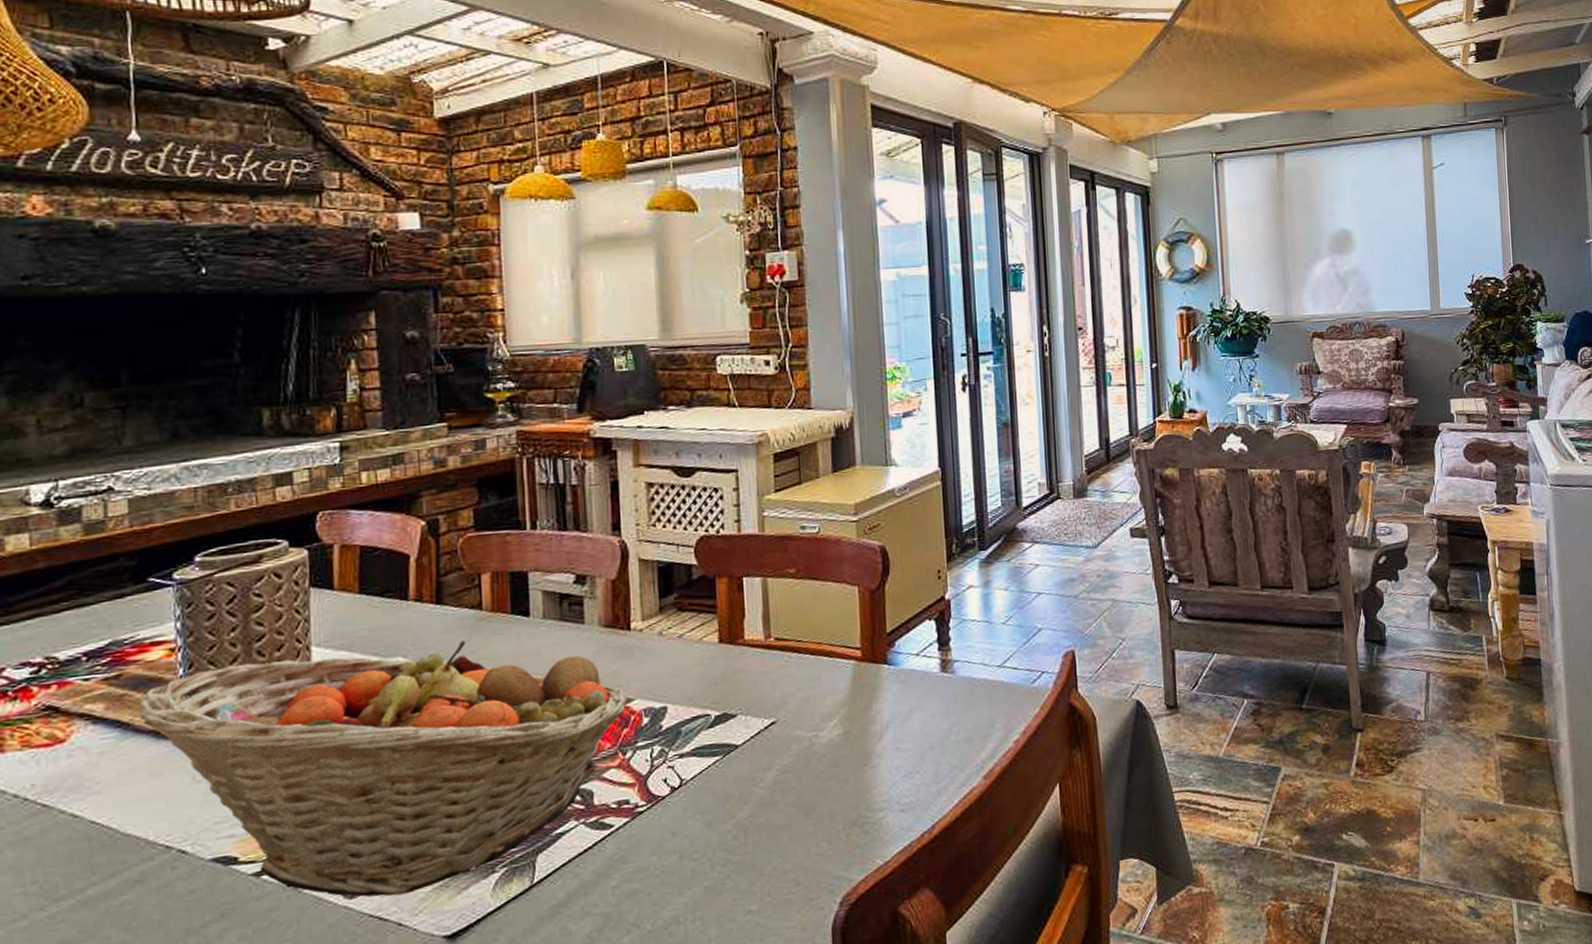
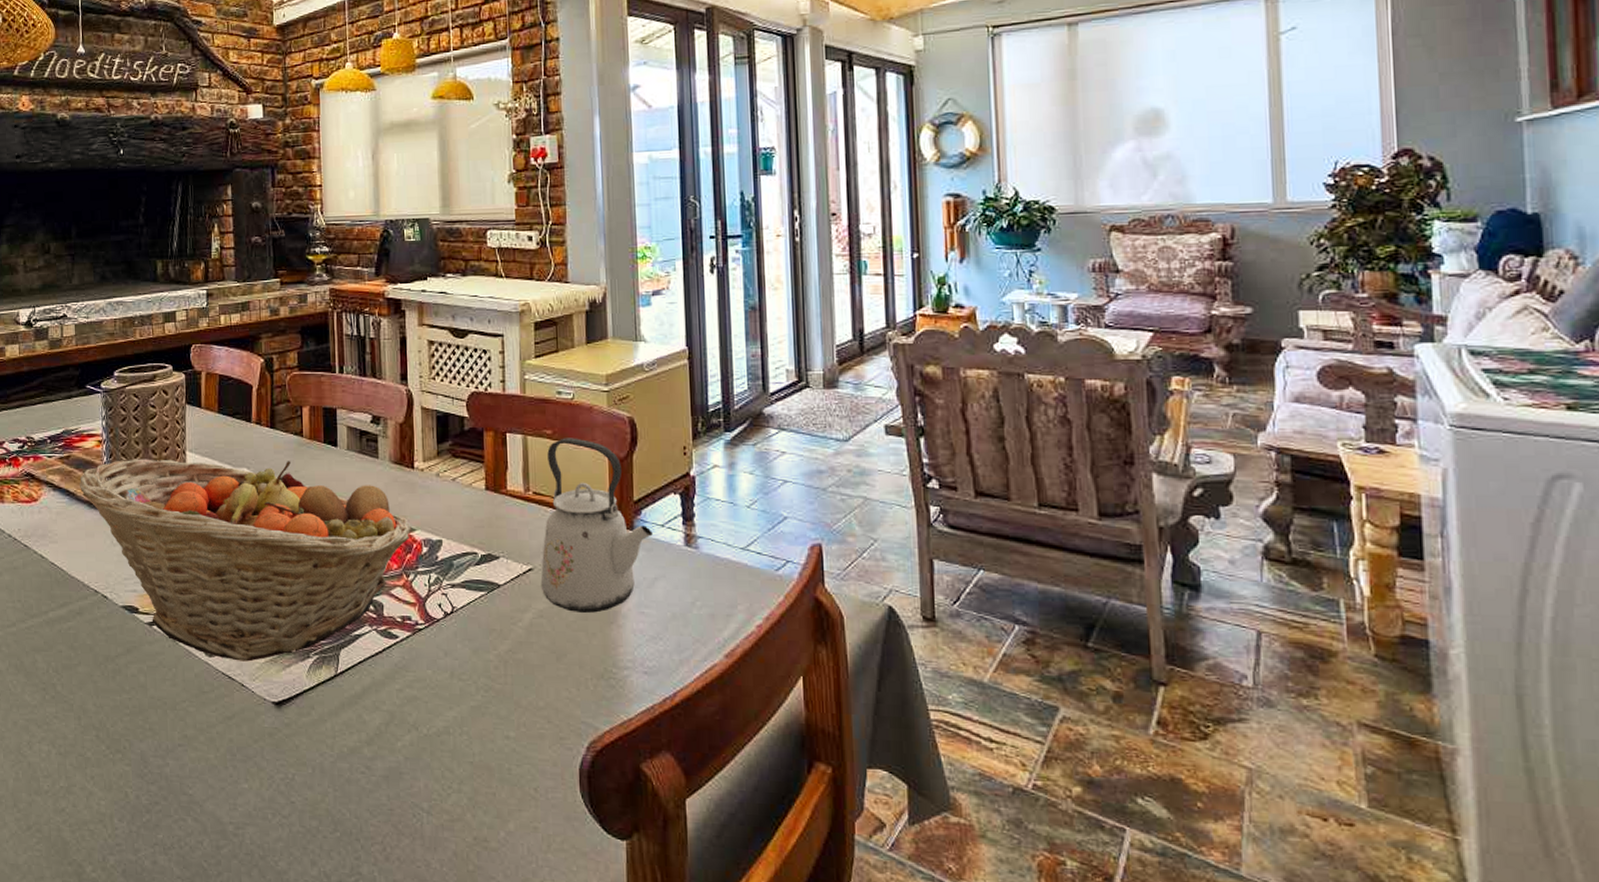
kettle: none [785,574,907,761] -> present [540,438,653,613]

